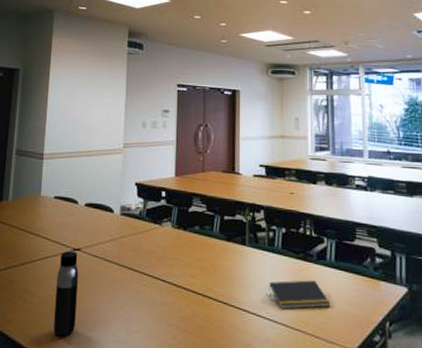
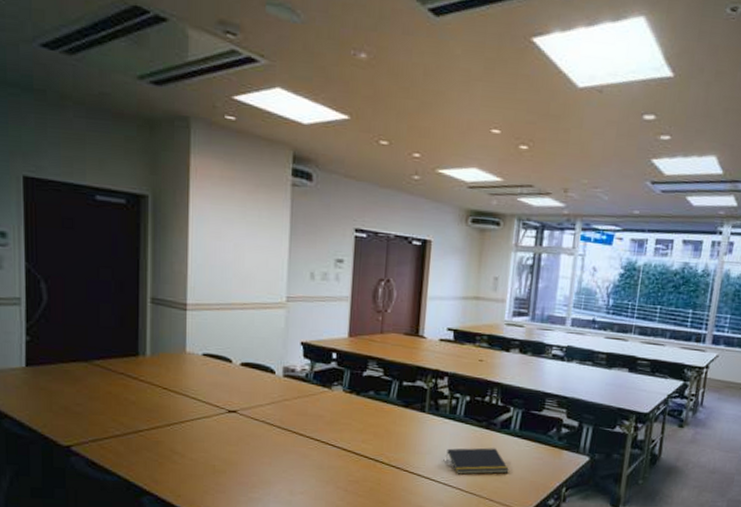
water bottle: present [54,251,79,337] -> none [209,413,236,498]

